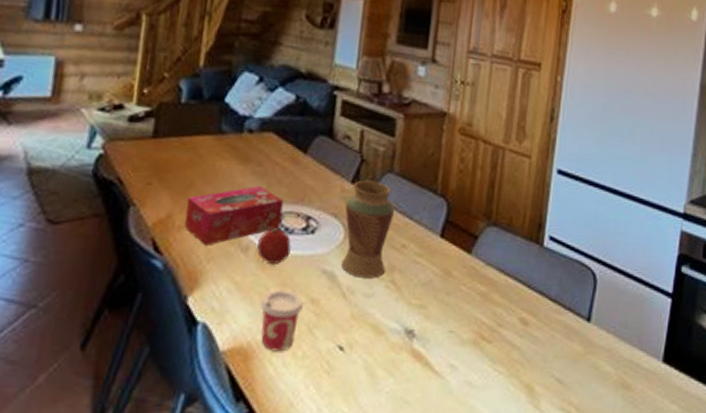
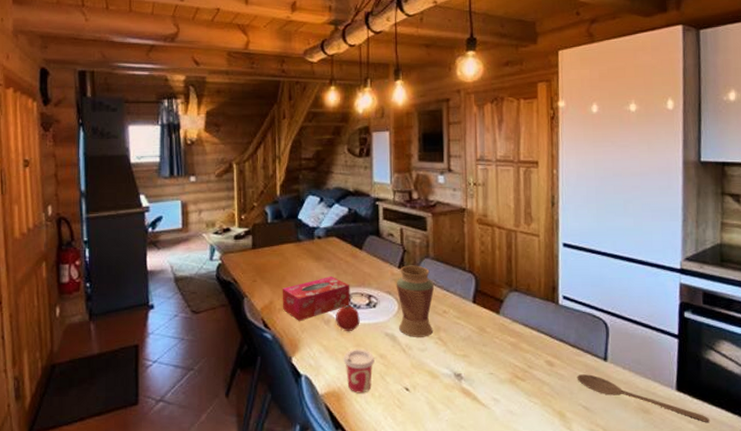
wooden spoon: none [553,337,694,402] -> present [576,374,710,422]

